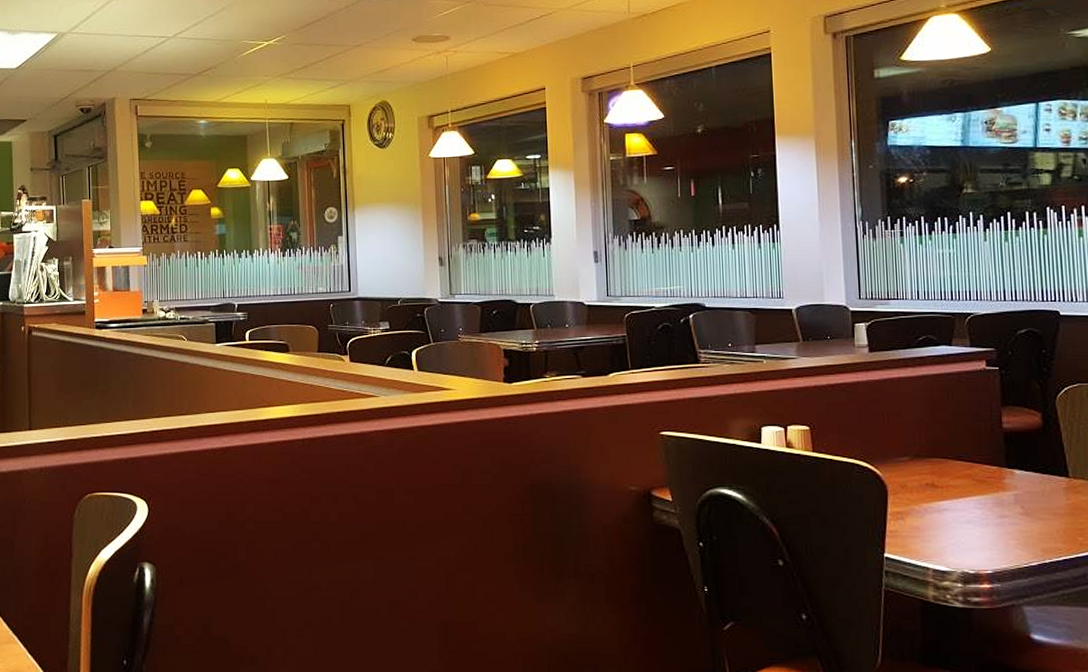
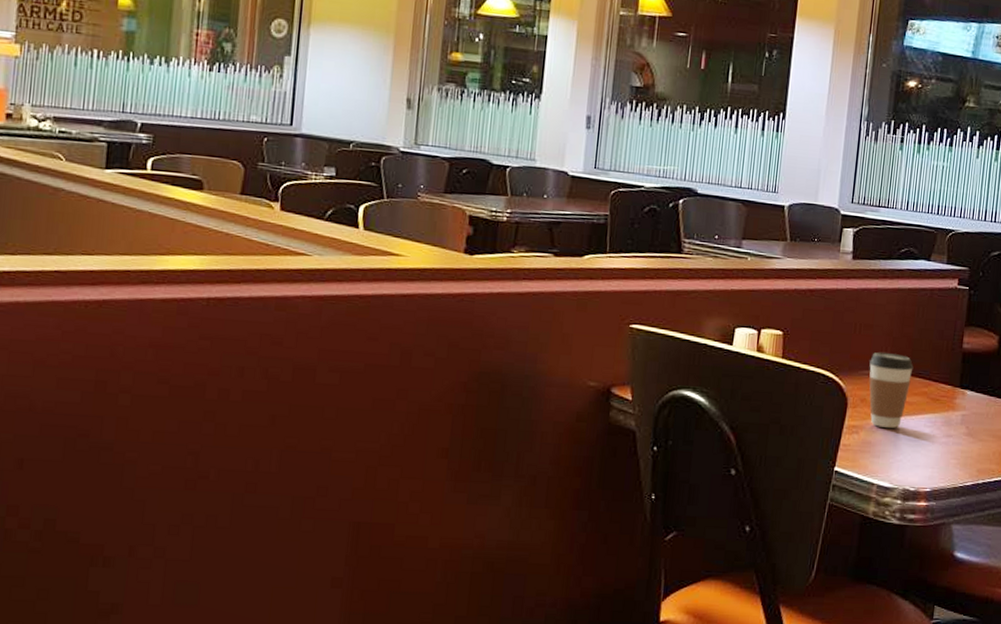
coffee cup: none [904,439,952,512] -> present [869,352,914,428]

